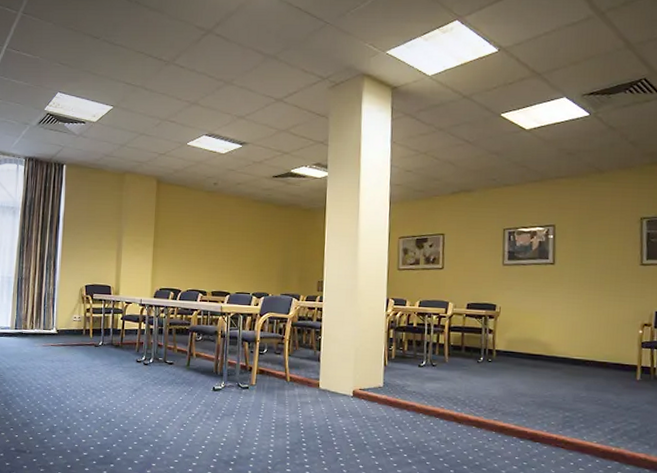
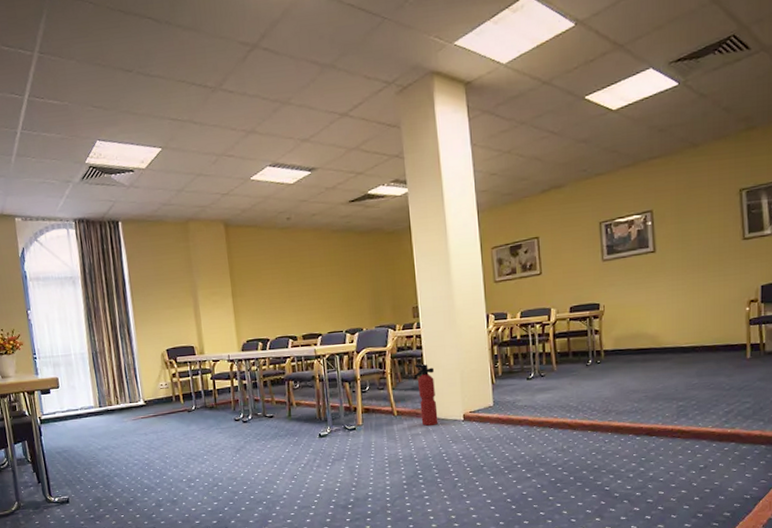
fire extinguisher: none [311,335,331,397] -> present [414,363,438,426]

